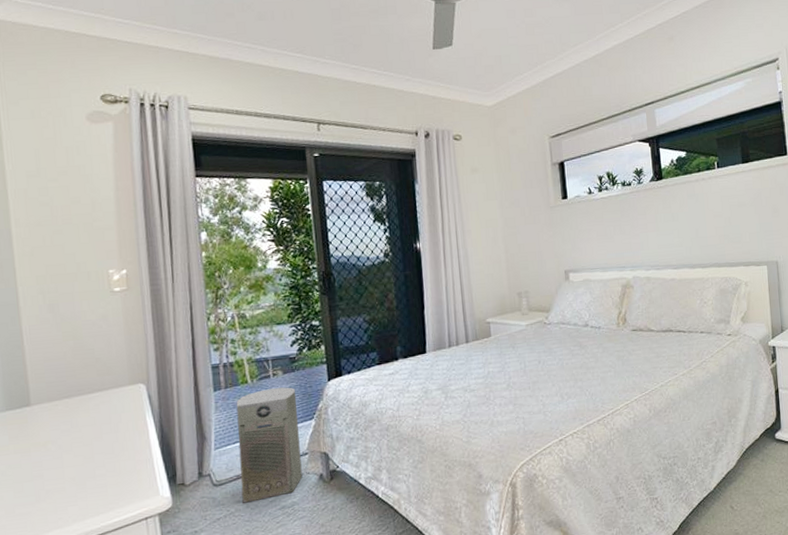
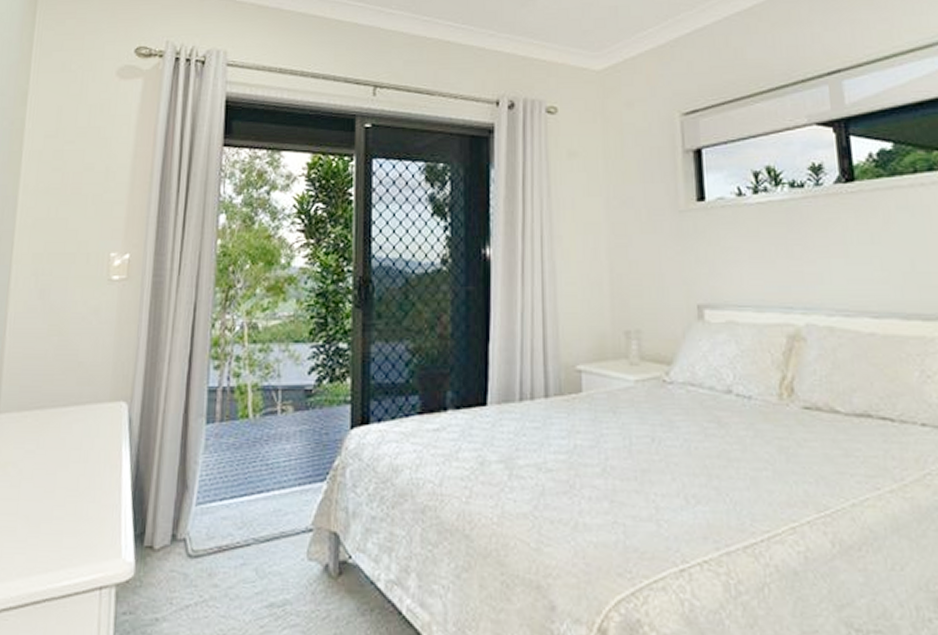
air purifier: present [236,387,303,503] -> none [220,430,308,589]

